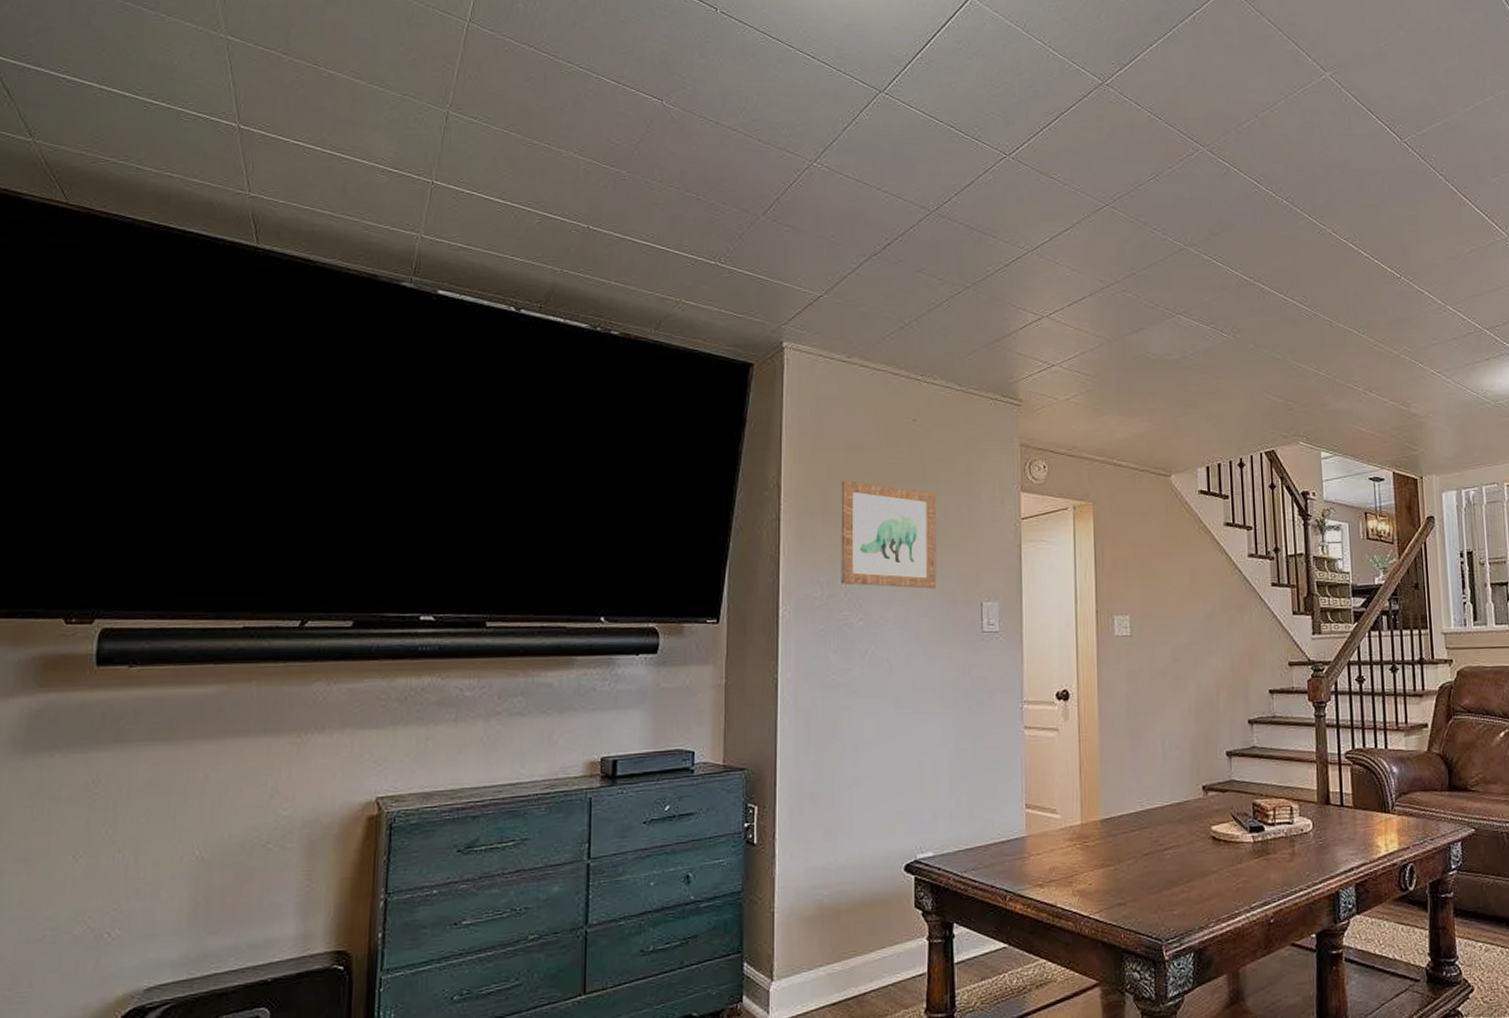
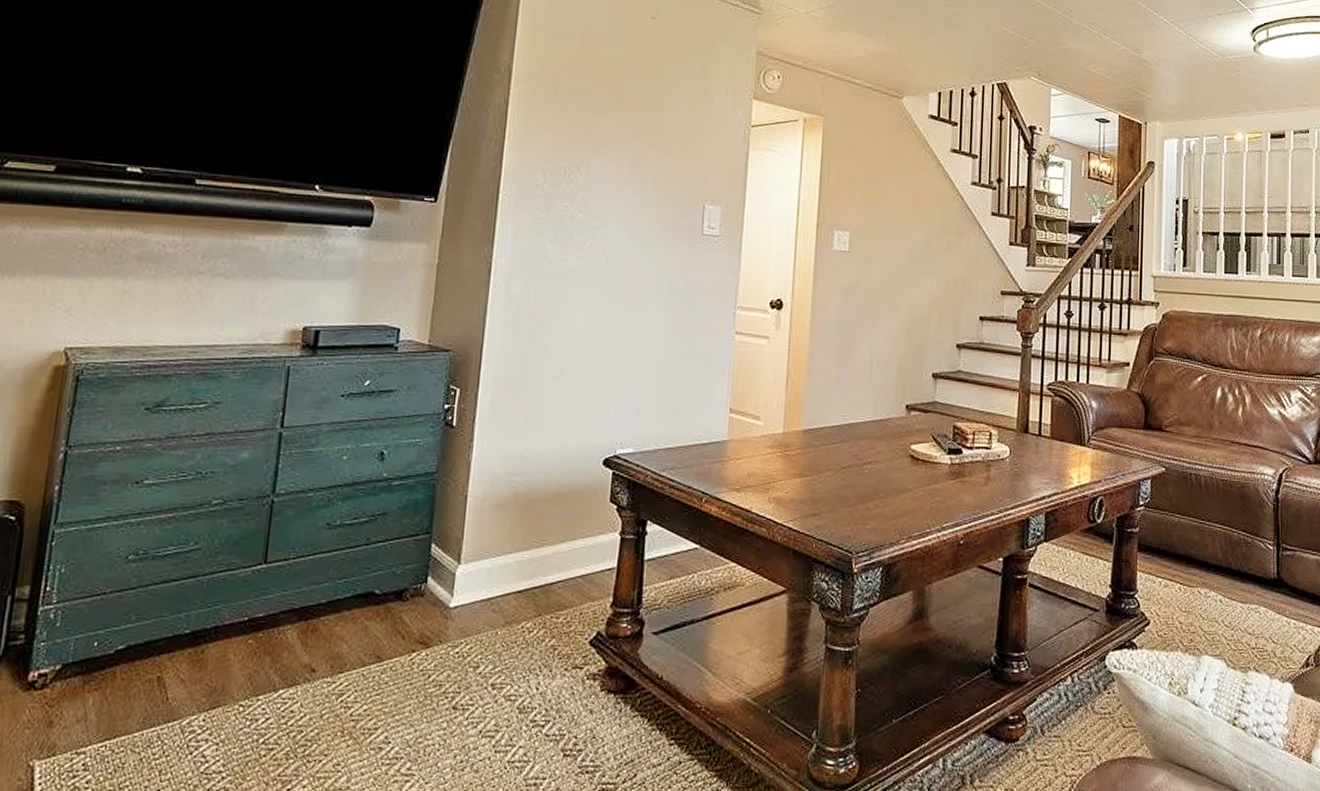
wall art: present [841,480,937,589] -> none [564,71,668,188]

